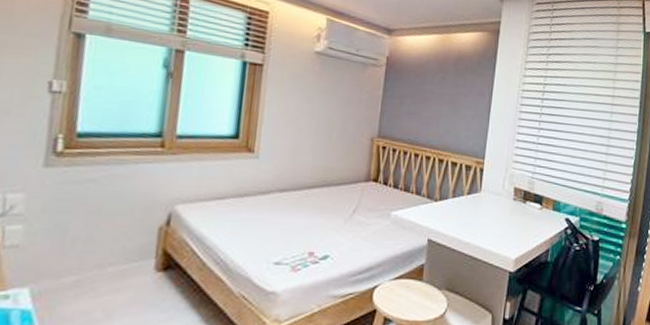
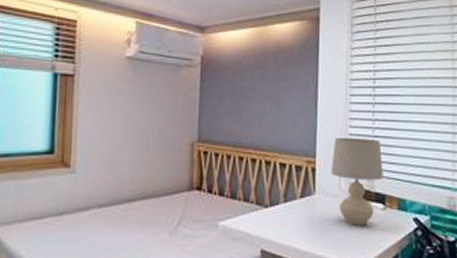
table lamp: none [496,142,544,222] -> present [330,137,383,226]

